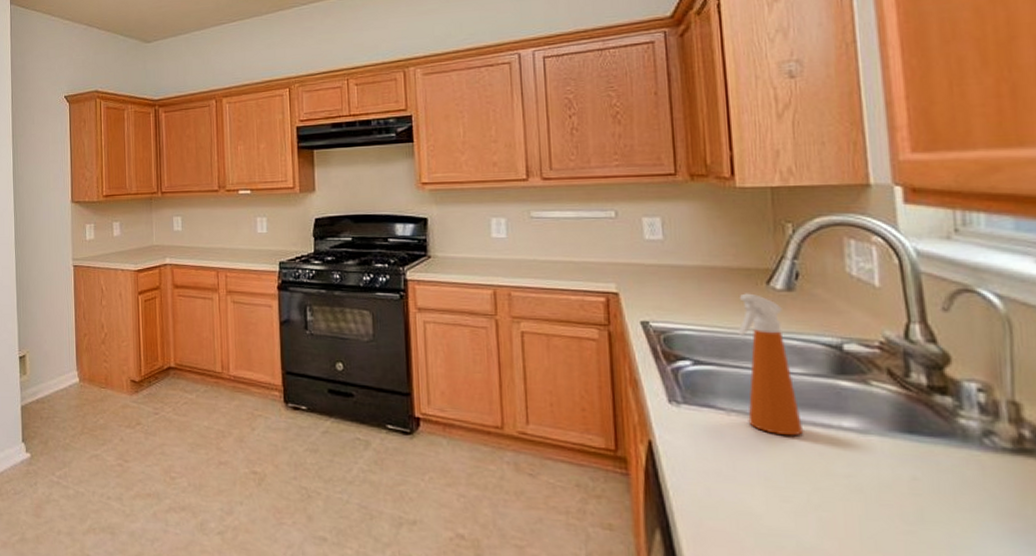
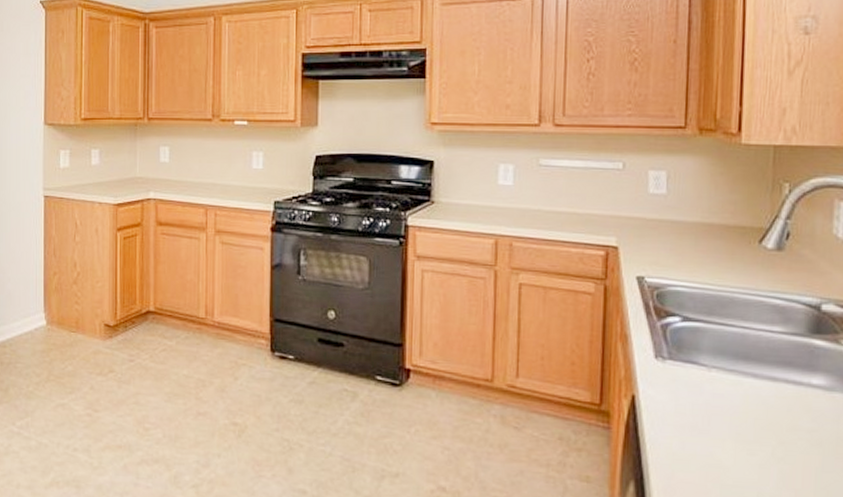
spray bottle: present [737,293,804,436] -> none [727,251,777,393]

